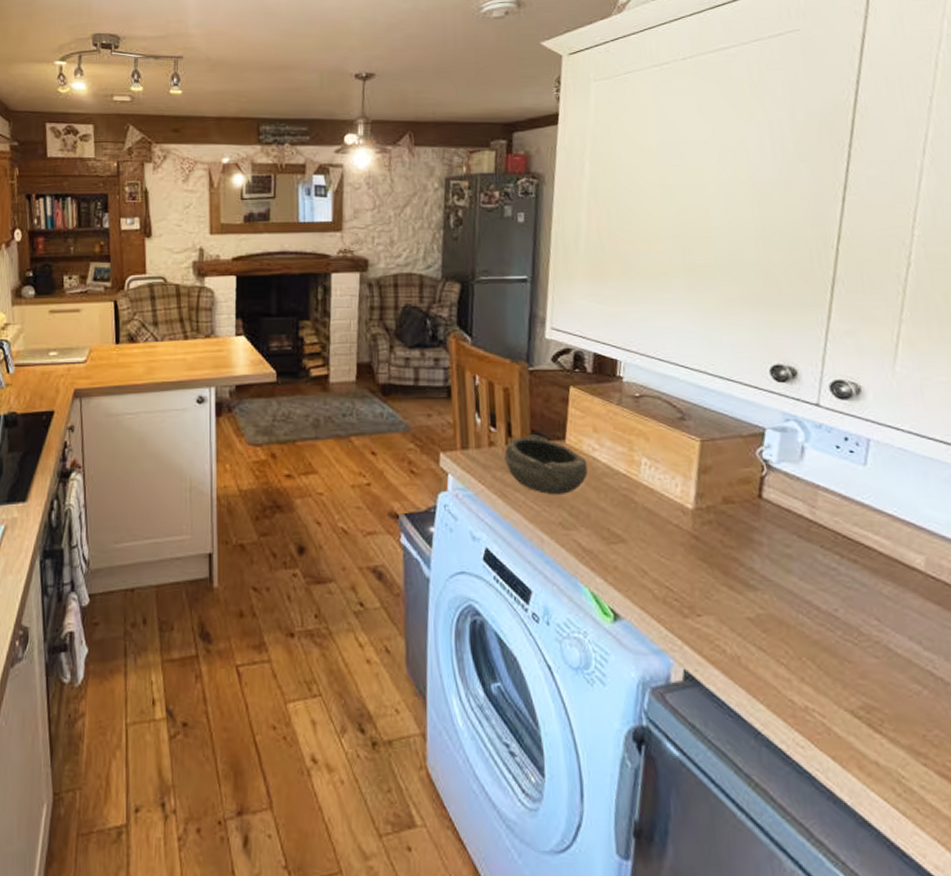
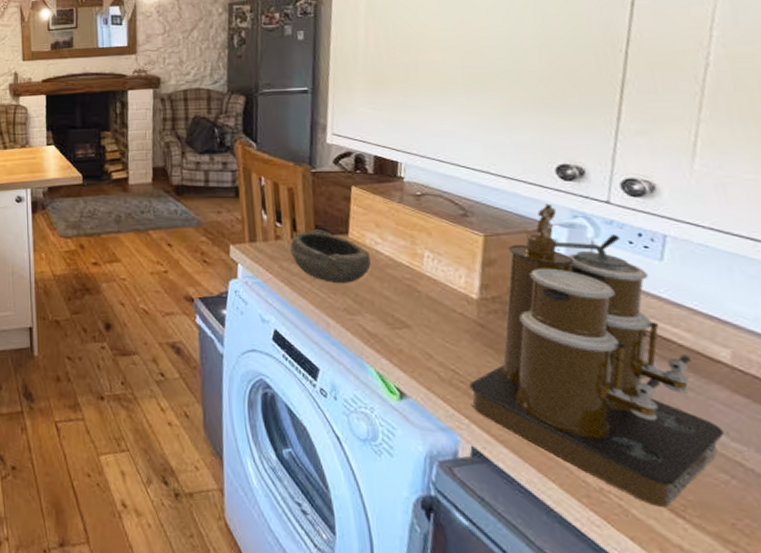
coffee maker: none [683,406,918,722] -> present [470,203,724,507]

